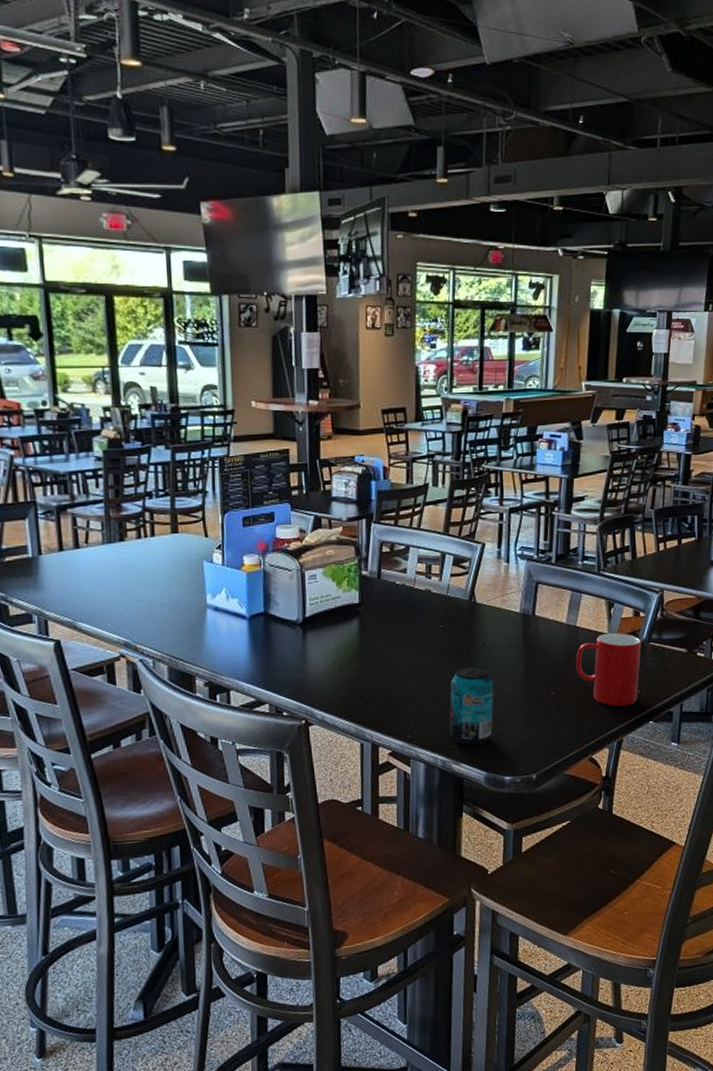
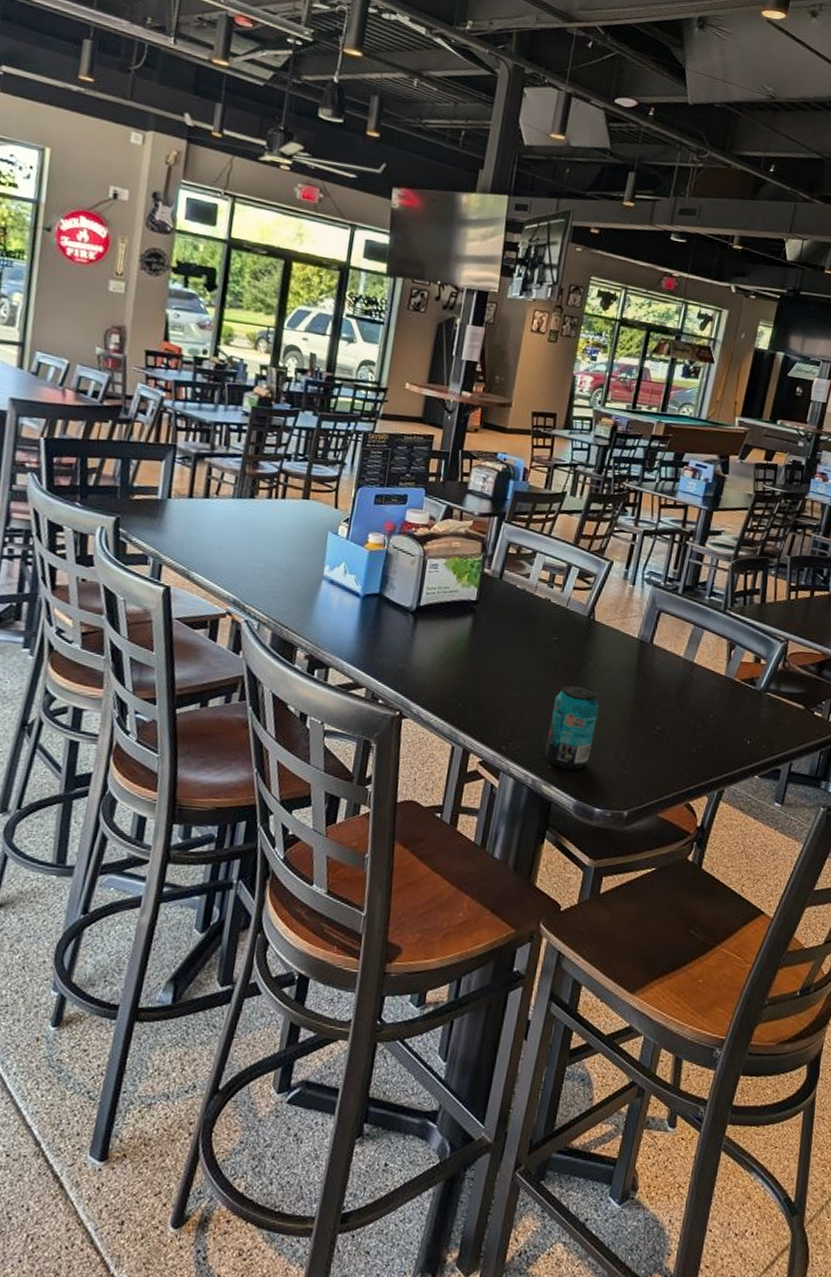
cup: present [575,632,642,707] -> none [686,675,758,756]

